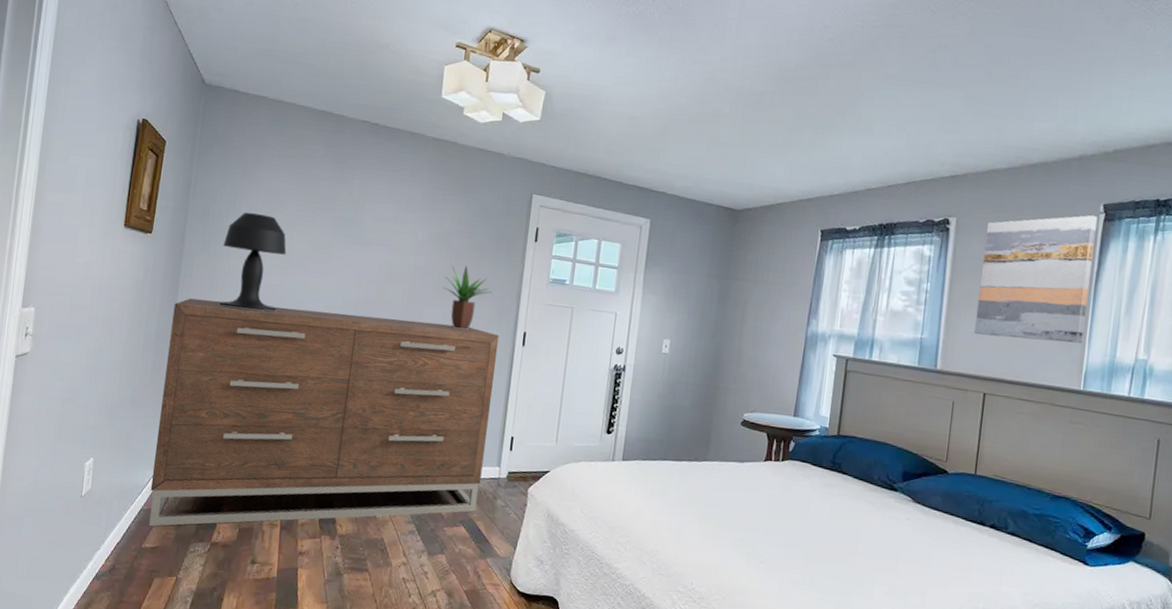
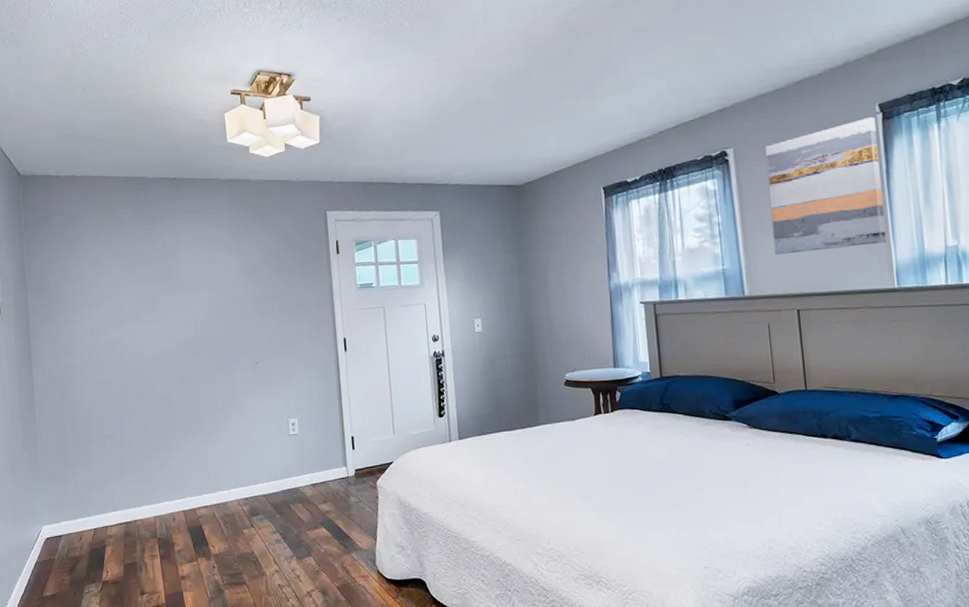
dresser: present [148,298,500,527] -> none [31,343,333,577]
table lamp: present [218,212,287,312] -> none [62,279,120,369]
potted plant: present [444,265,492,330] -> none [262,288,308,347]

